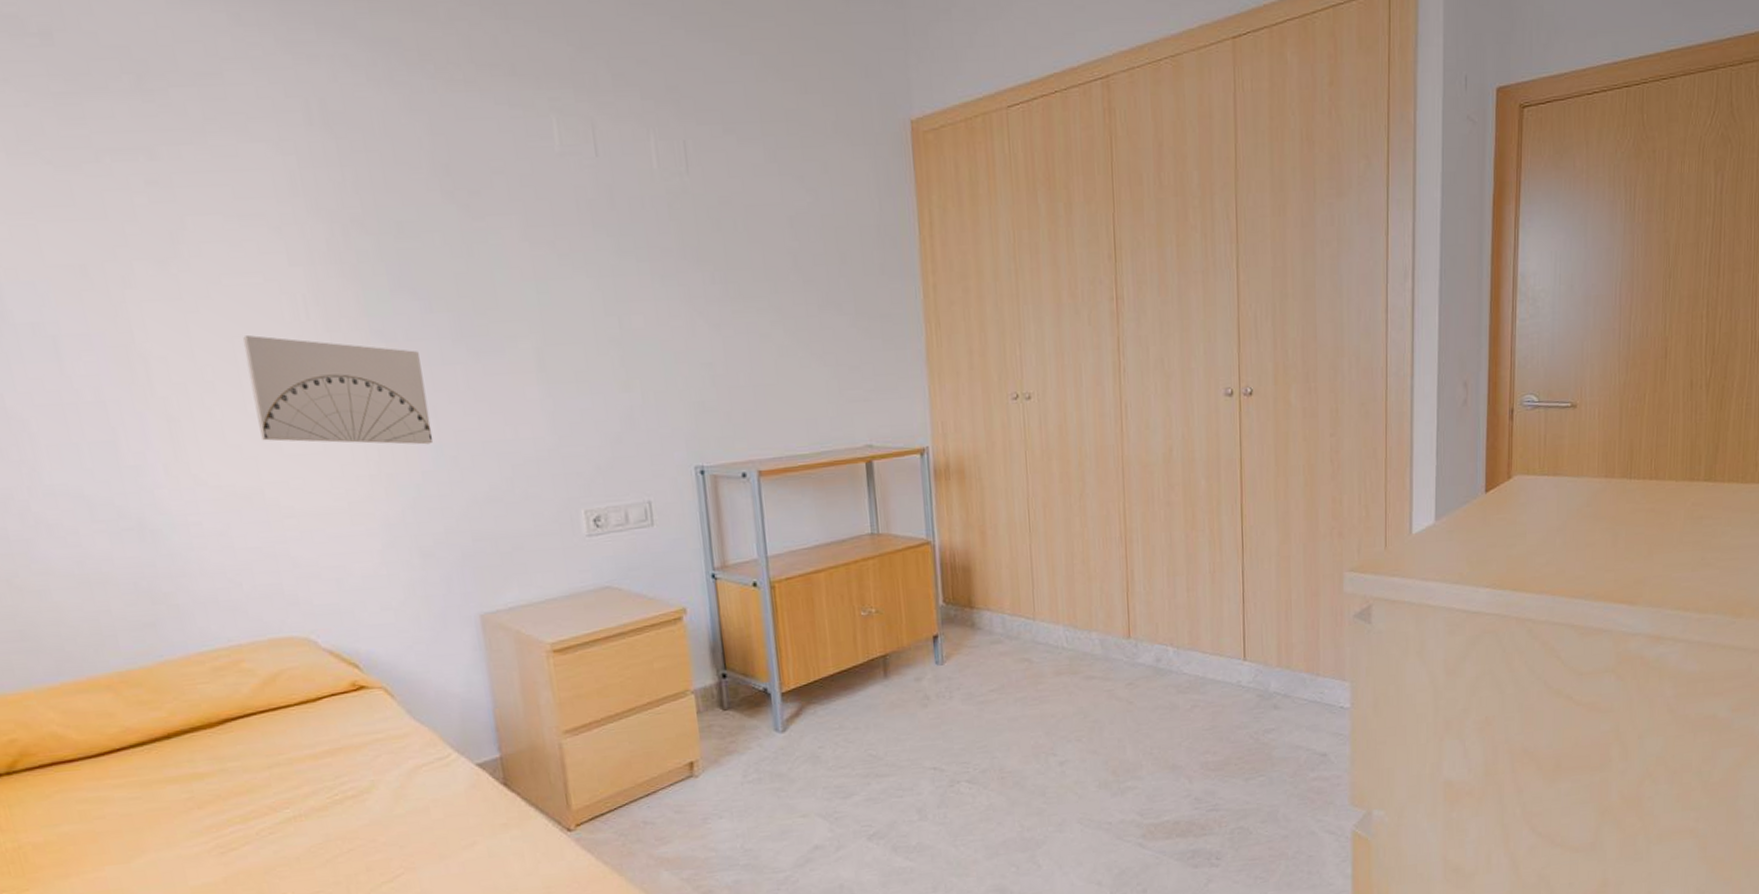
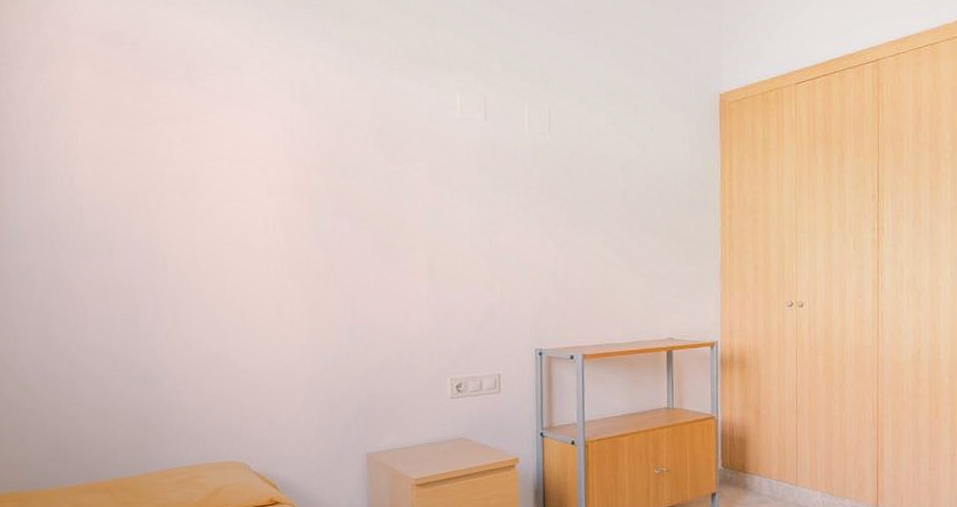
wall art: present [242,335,434,445] -> none [229,243,349,325]

